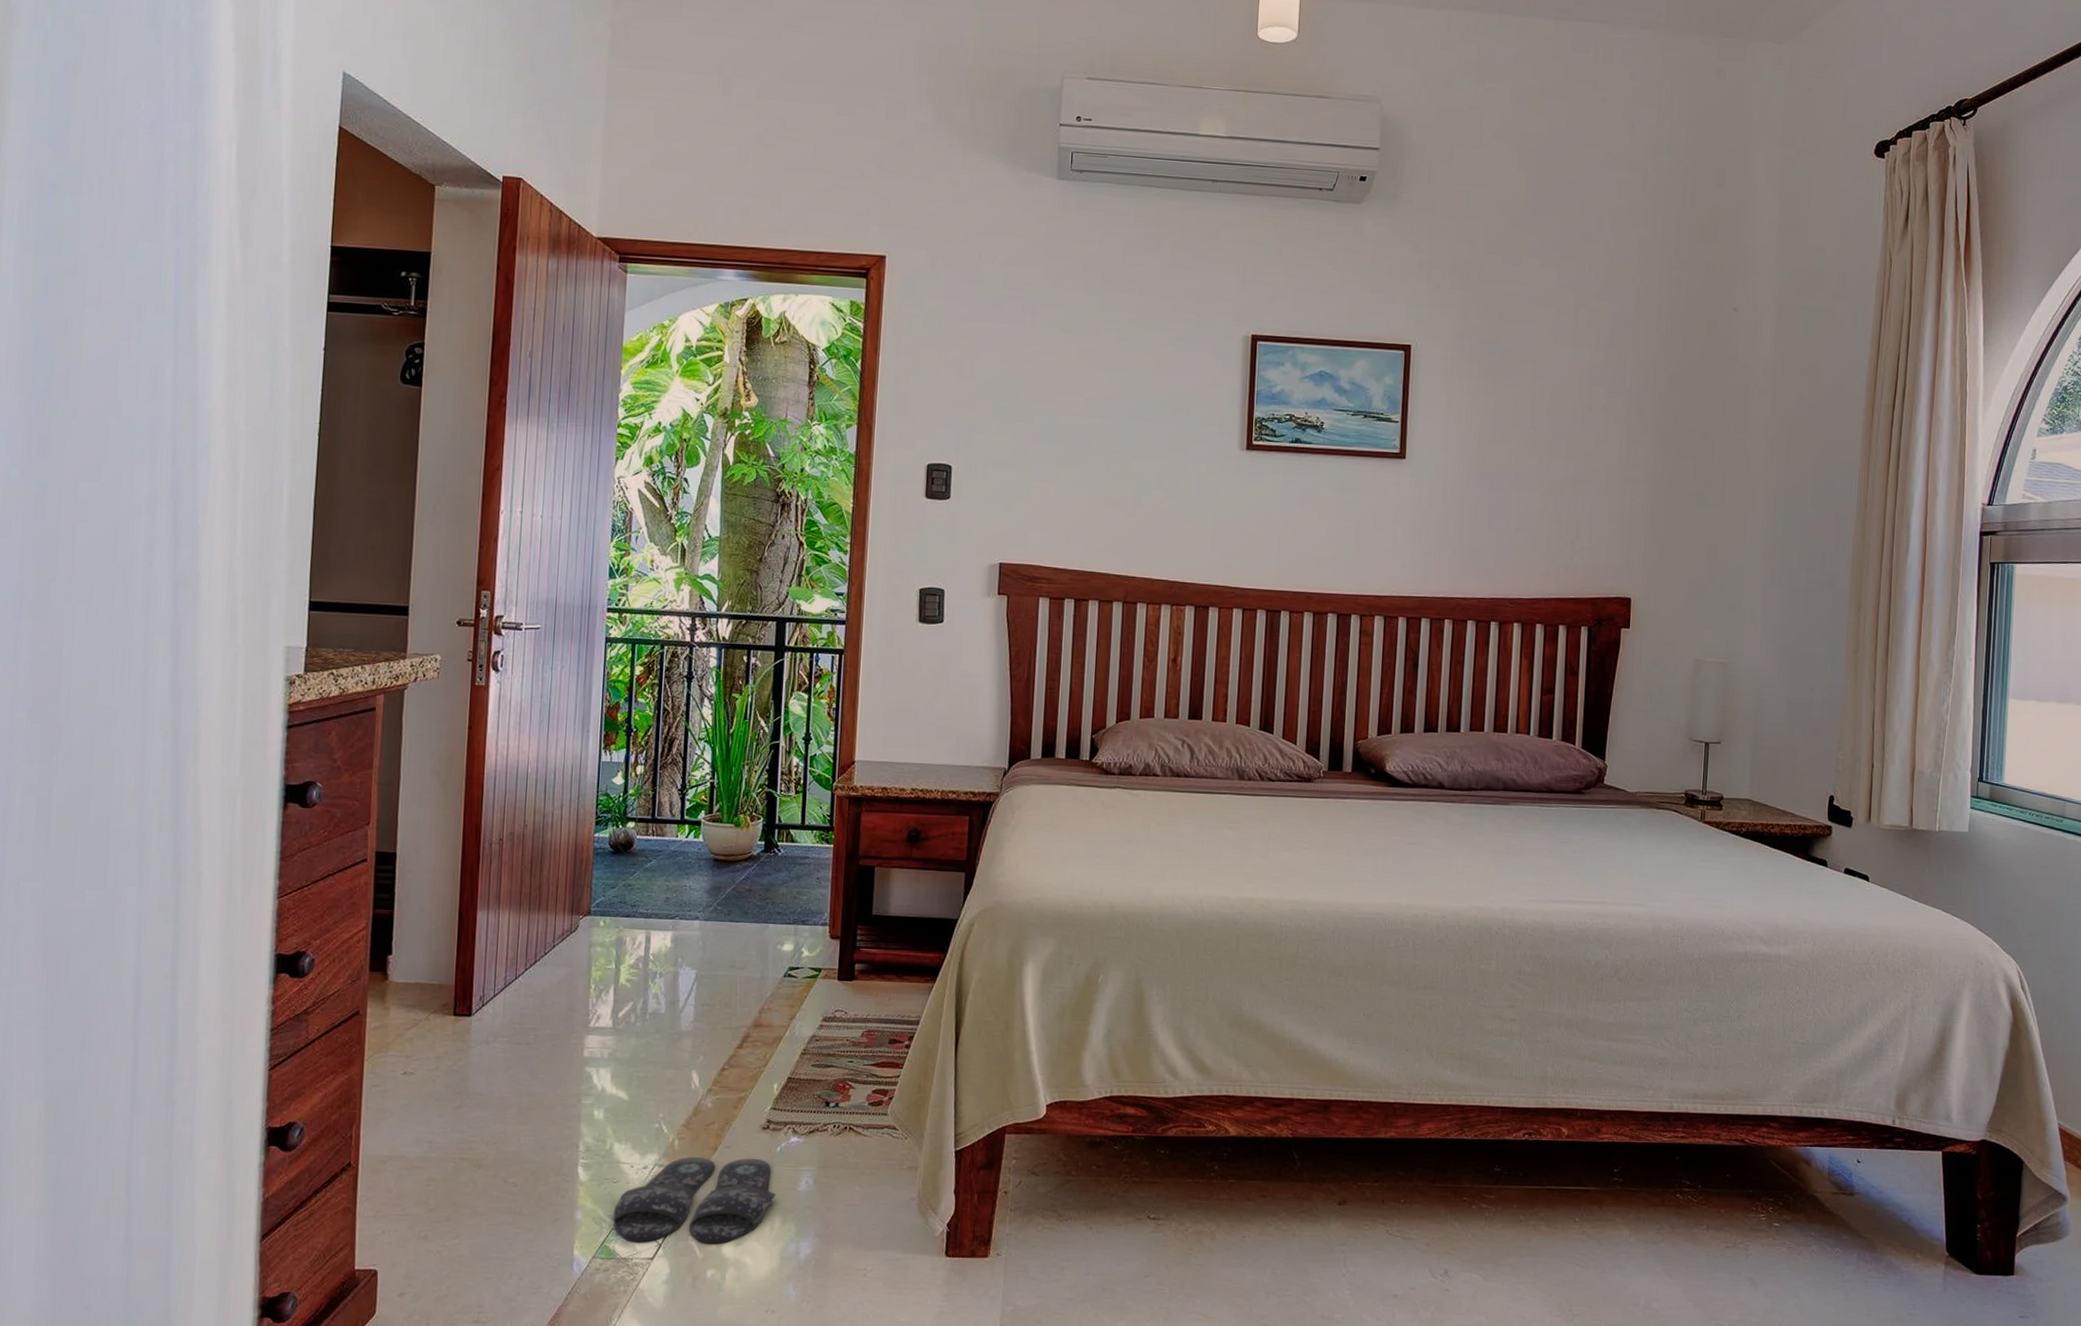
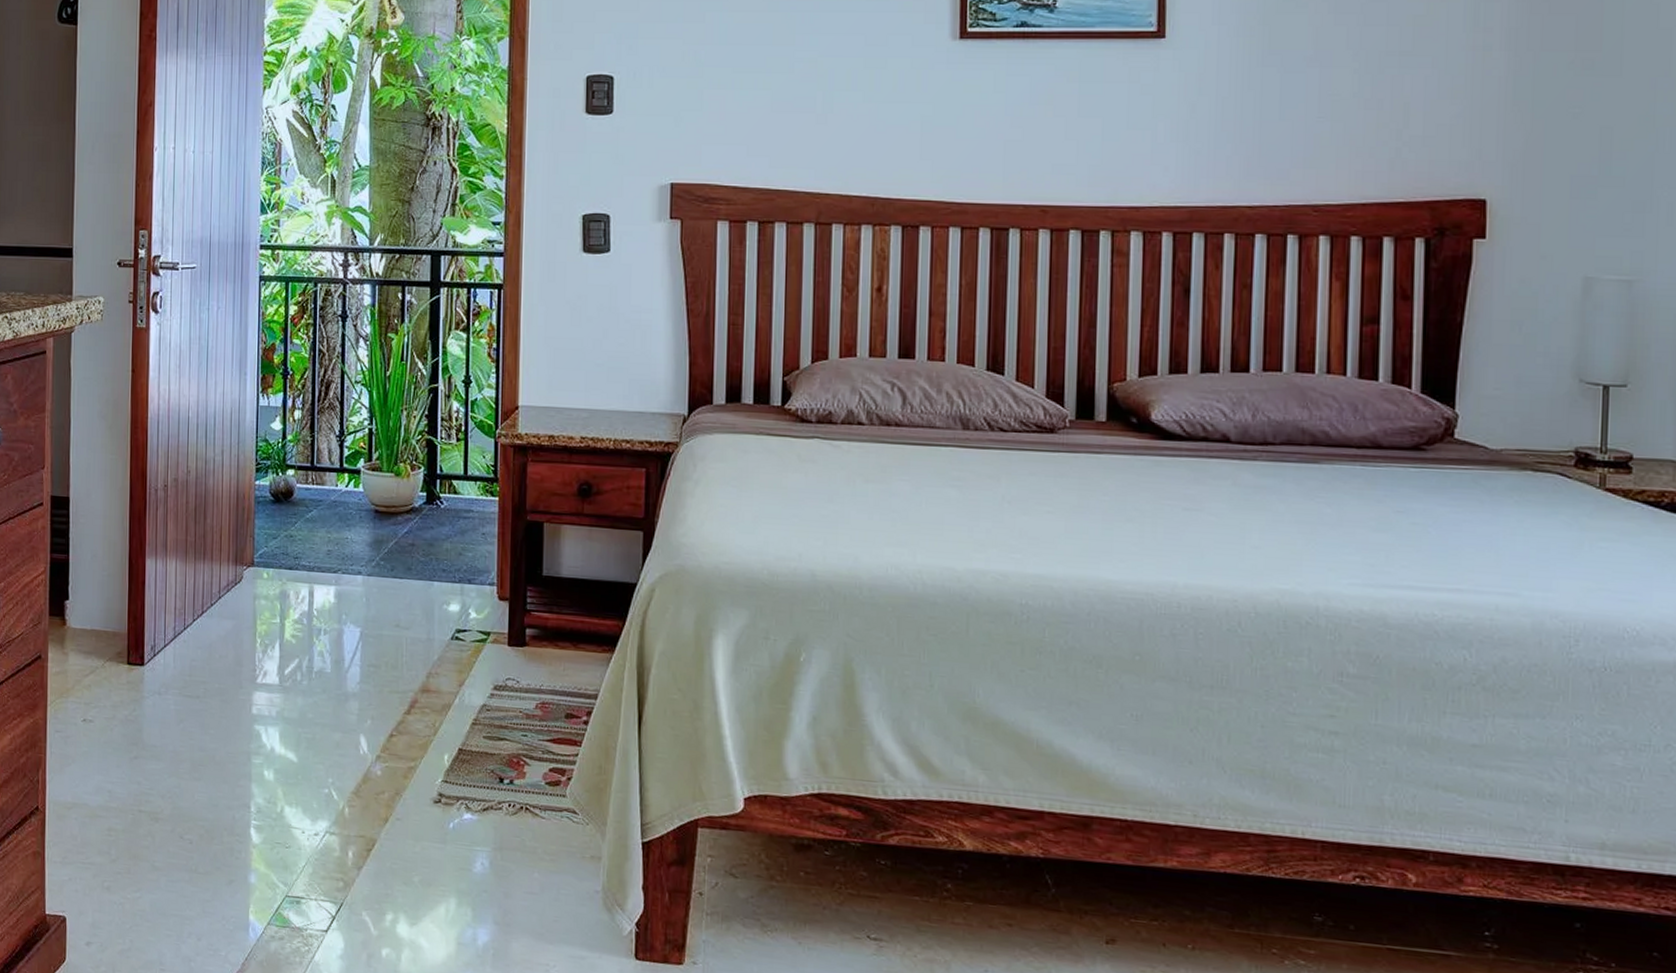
slippers: present [613,1157,777,1245] -> none [286,826,451,922]

